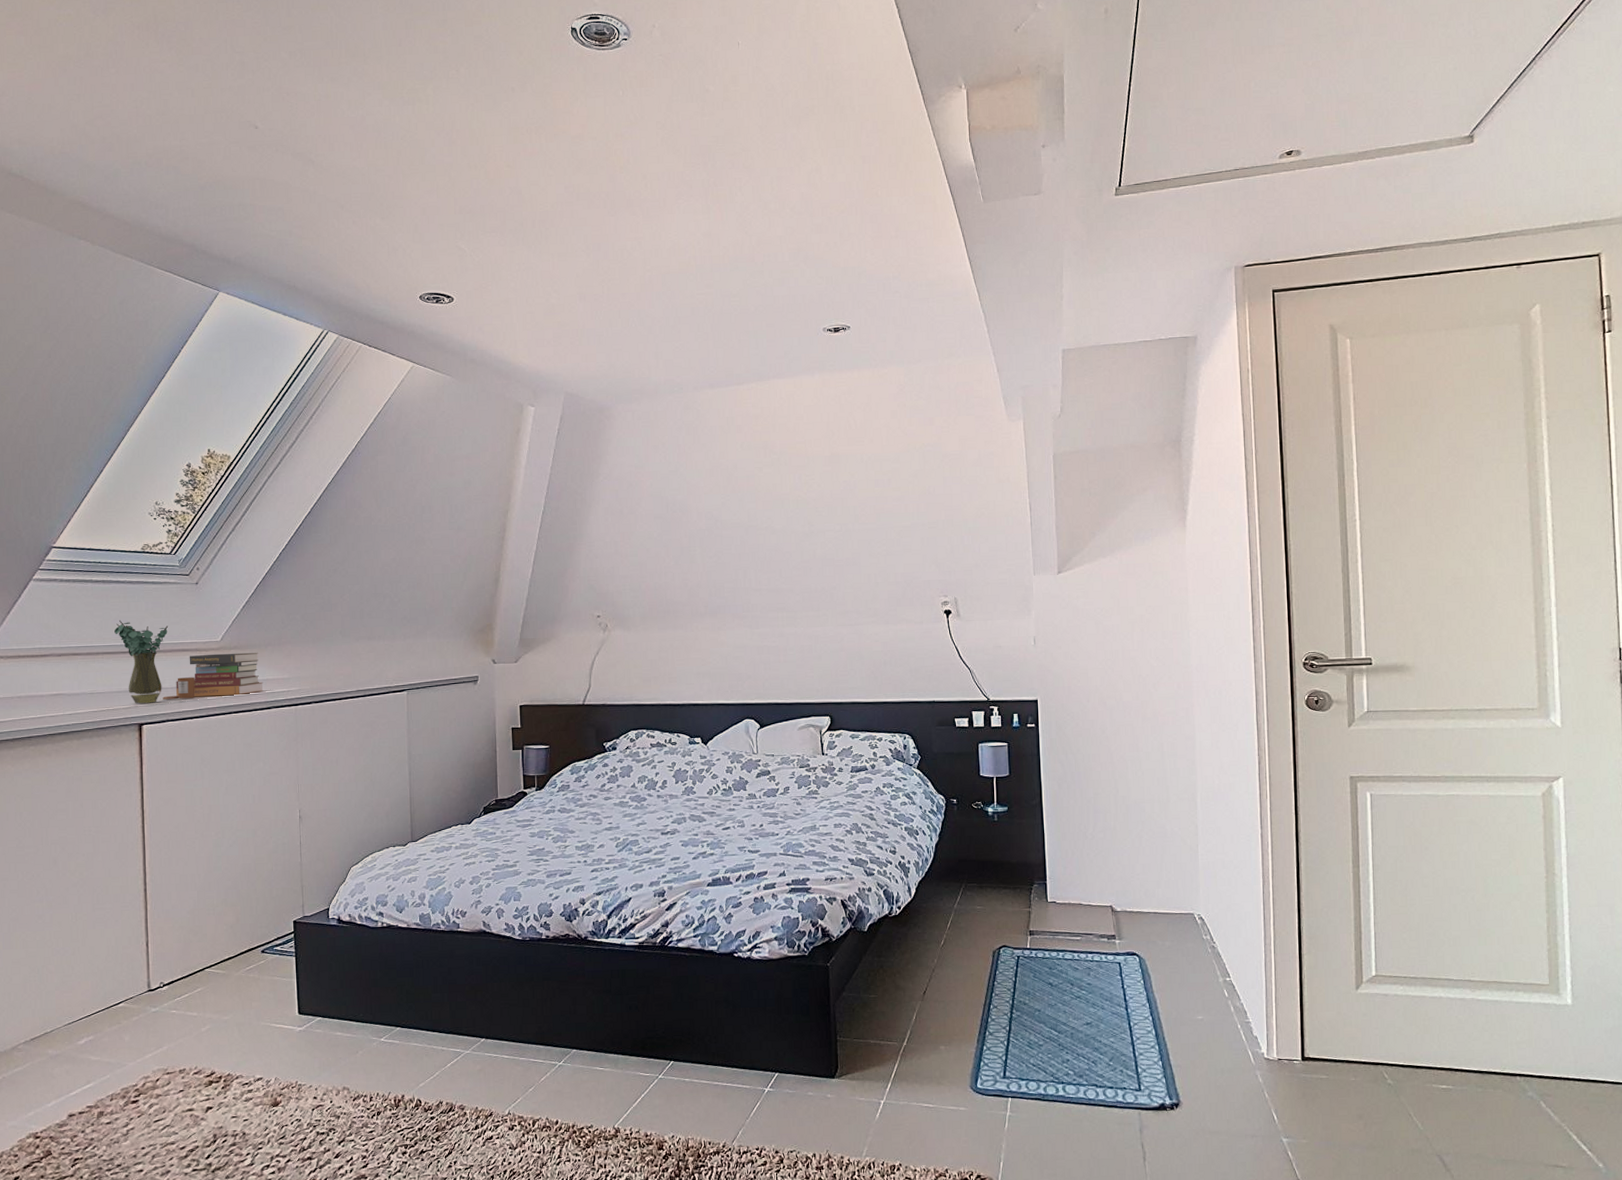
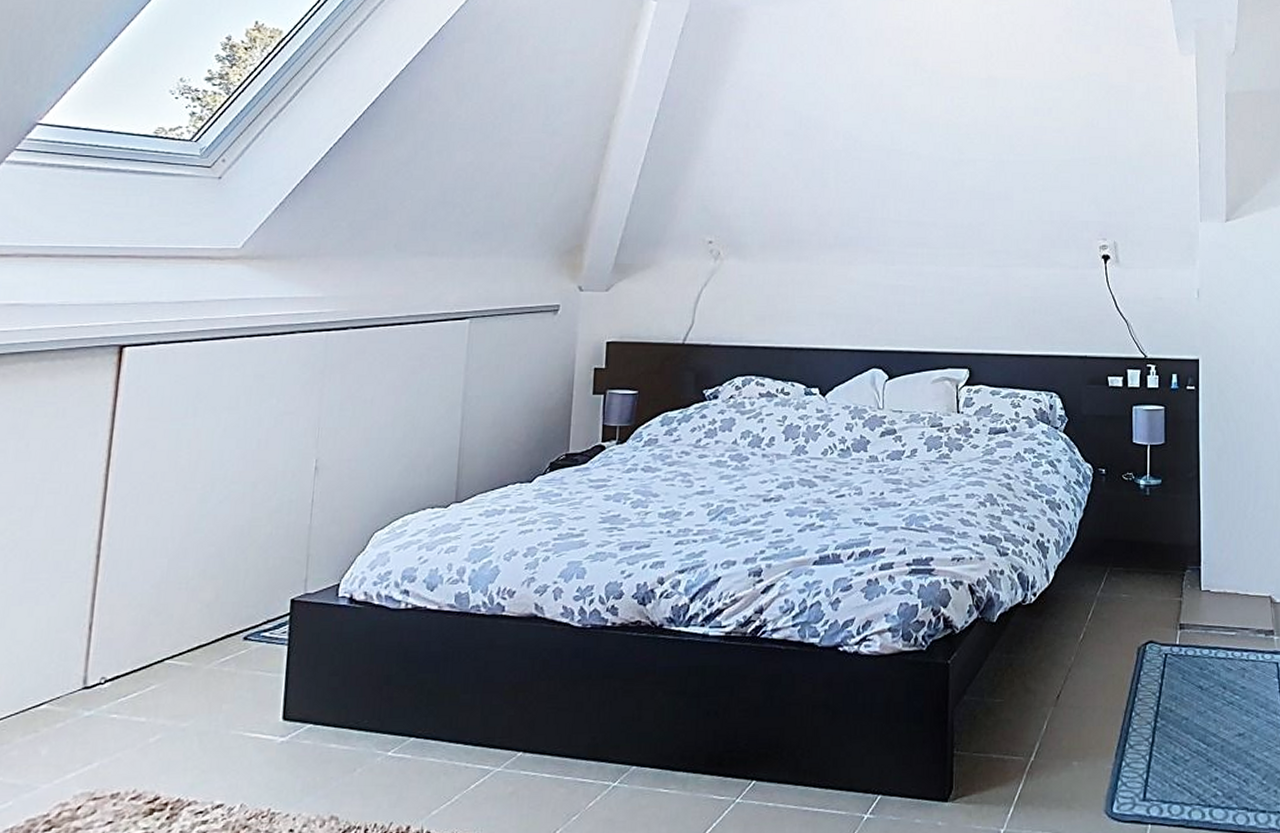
vase: present [114,620,169,704] -> none [104,217,176,320]
candle: present [163,677,195,699] -> none [156,290,202,317]
books: present [176,652,264,697] -> none [174,263,290,316]

